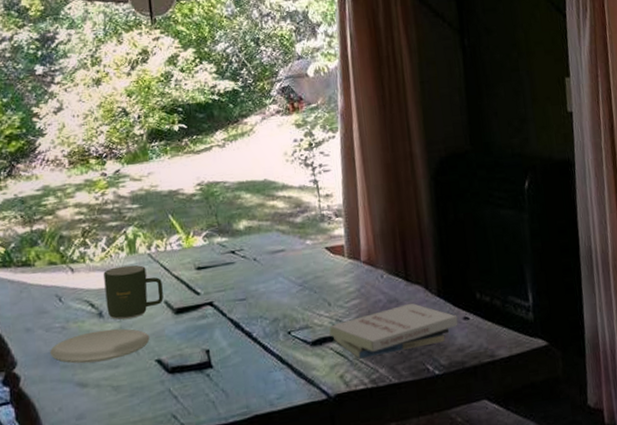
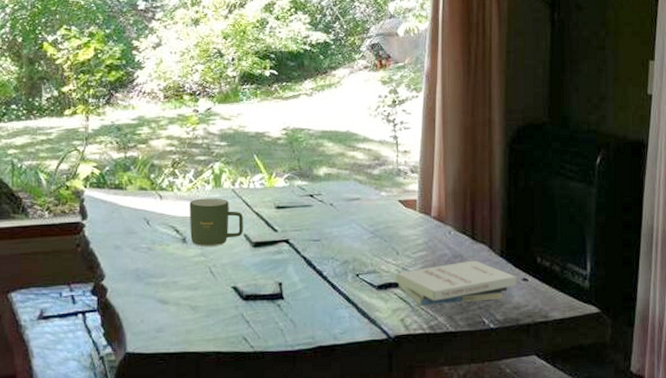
plate: present [50,328,150,364] -> none [136,254,228,283]

